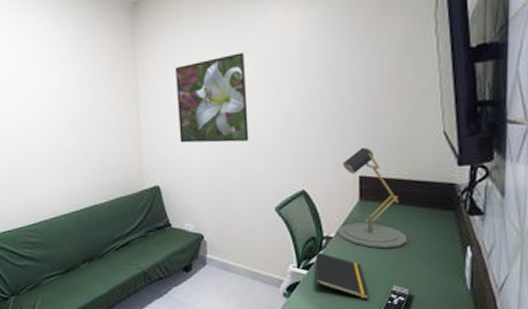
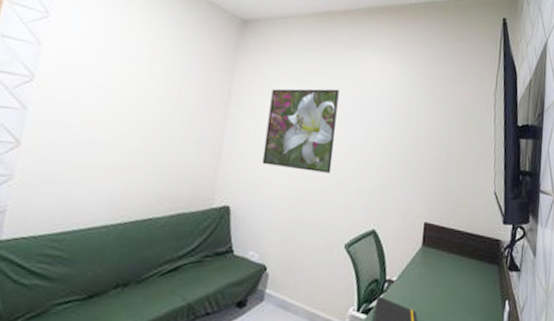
desk lamp: present [337,147,407,249] -> none [398,195,459,297]

